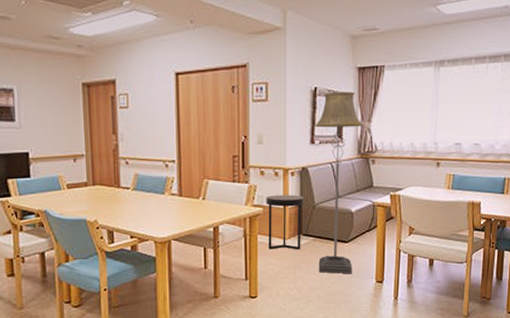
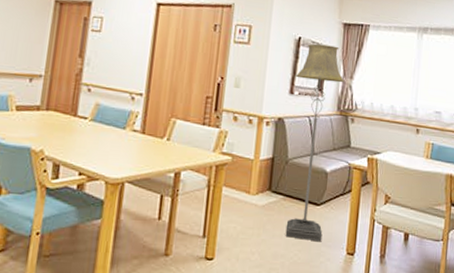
side table: present [266,195,304,250] -> none [233,144,277,208]

